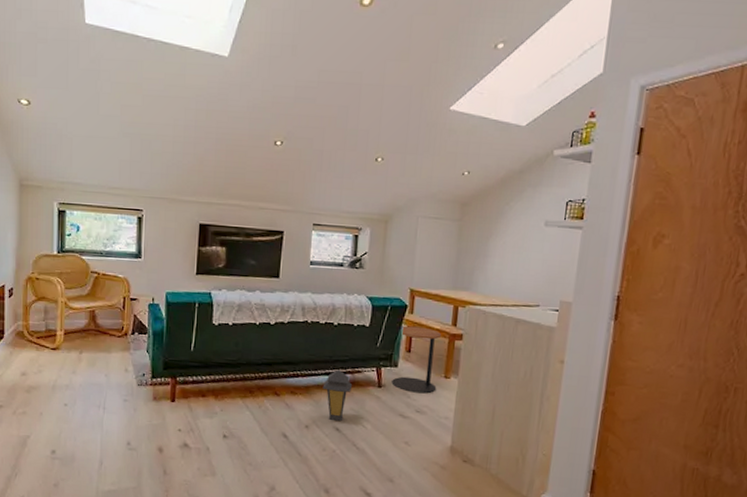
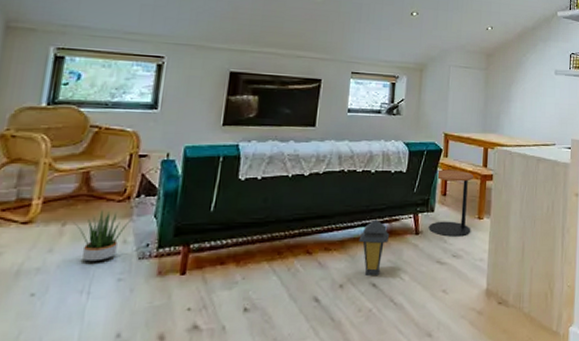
potted plant: none [88,343,130,384] -> present [74,210,133,262]

